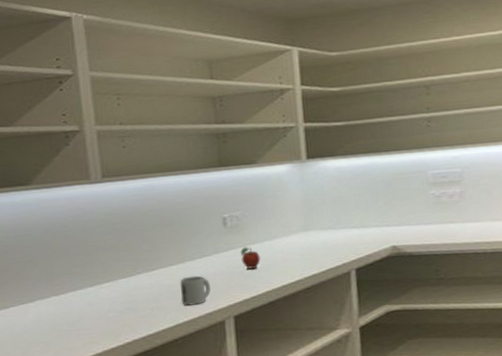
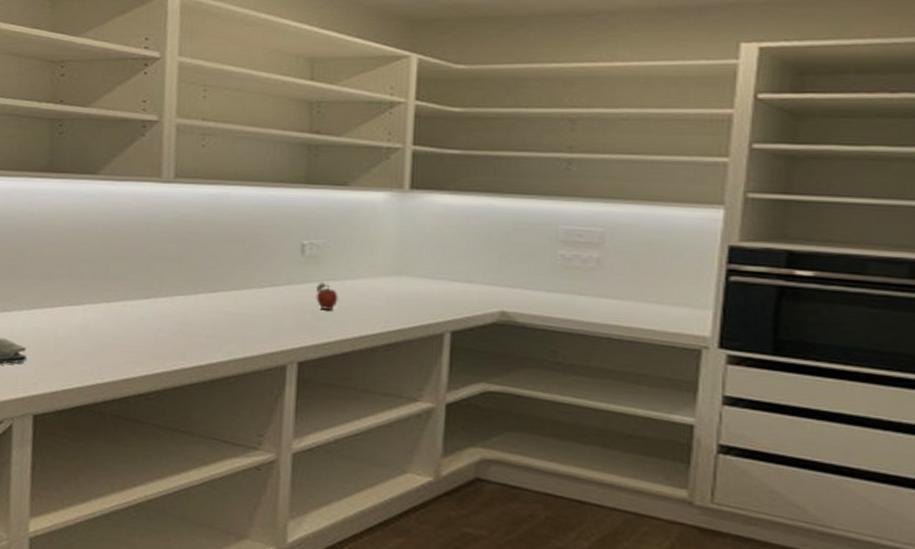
mug: present [179,275,211,306] -> none [240,305,277,341]

